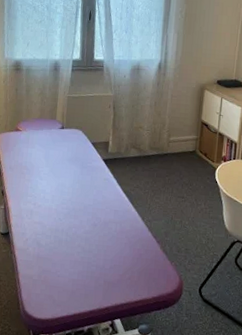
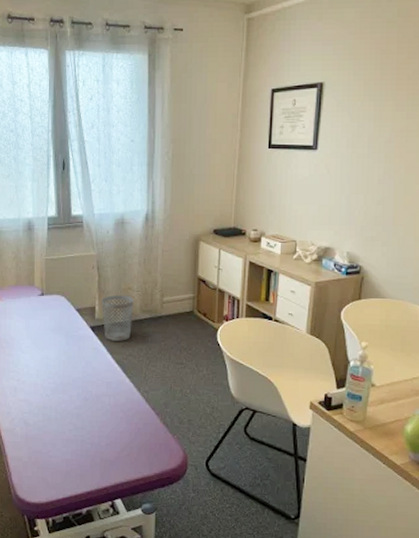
wastebasket: none [114,132,144,174] -> present [102,295,134,341]

